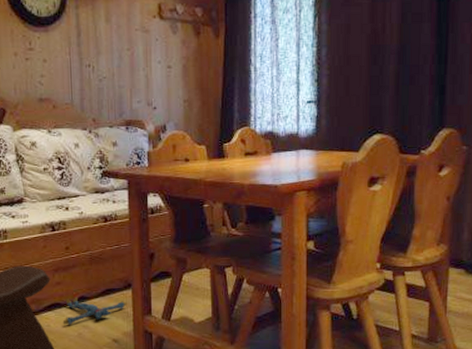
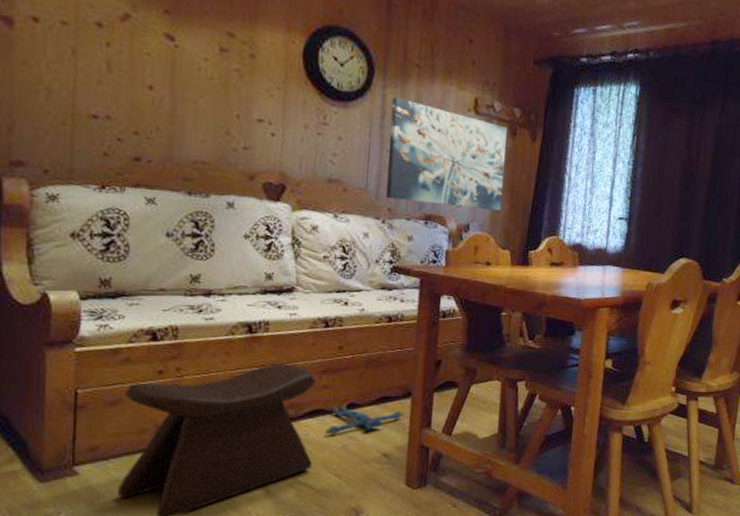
wall art: none [85,15,193,110] -> present [386,97,507,211]

